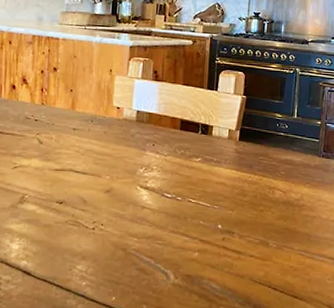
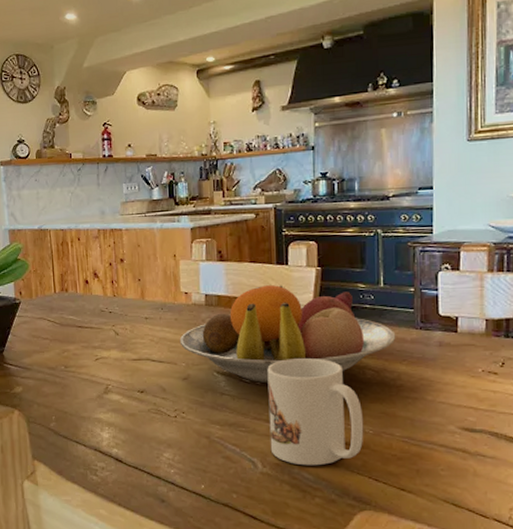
fruit bowl: none [106,107,303,199] -> present [179,285,396,384]
mug: none [184,177,269,277] -> present [267,358,364,466]

